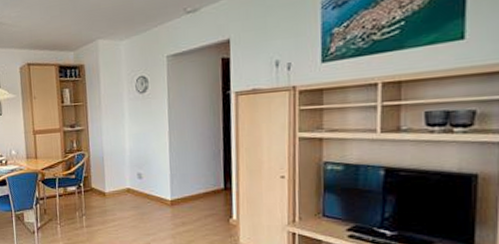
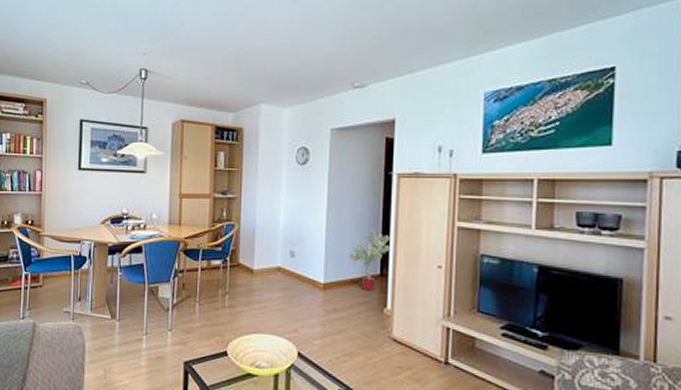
potted tree: none [193,145,232,204] -> present [349,228,390,291]

